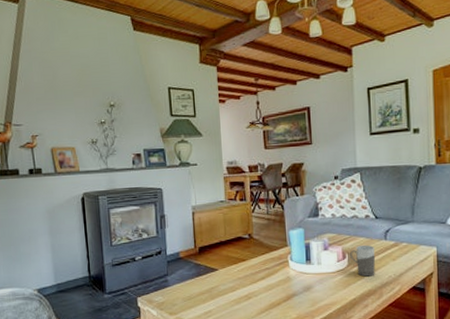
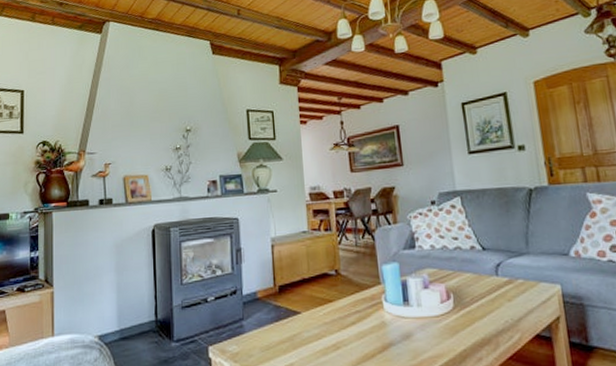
mug: present [350,244,376,277] -> none [455,282,488,322]

